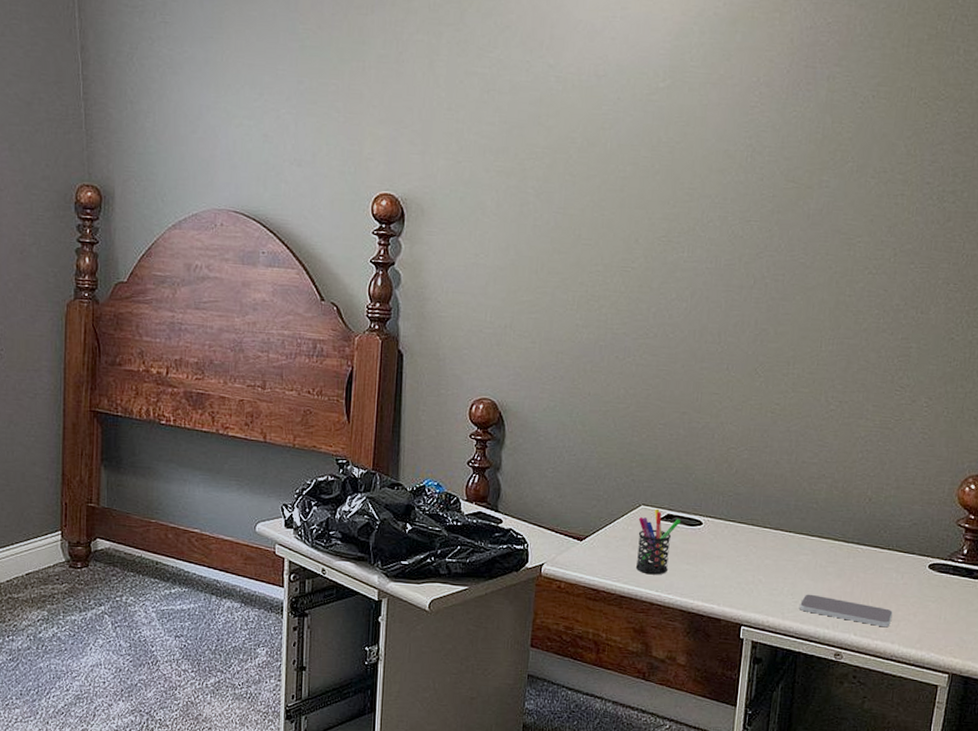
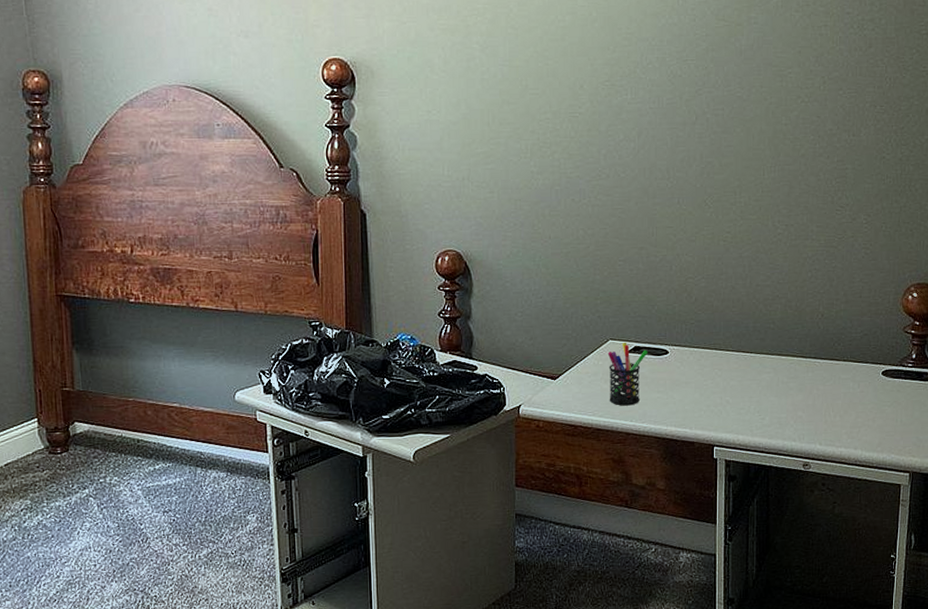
smartphone: present [800,594,893,628] -> none [767,410,853,435]

